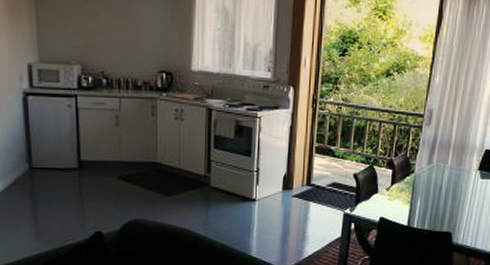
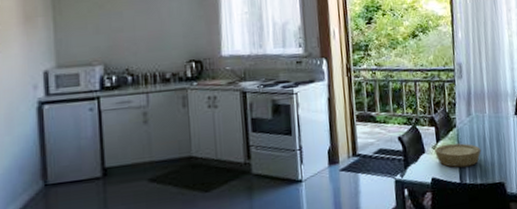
bowl: none [388,187,435,212] -> present [435,143,482,168]

